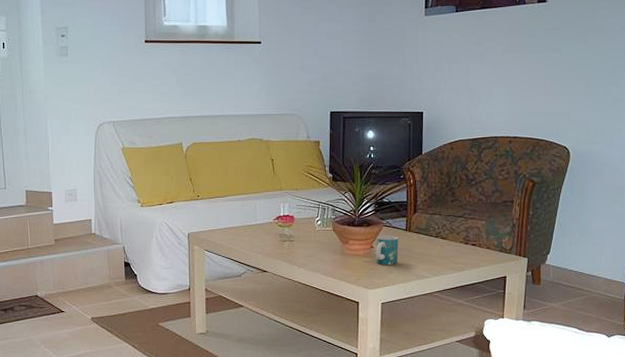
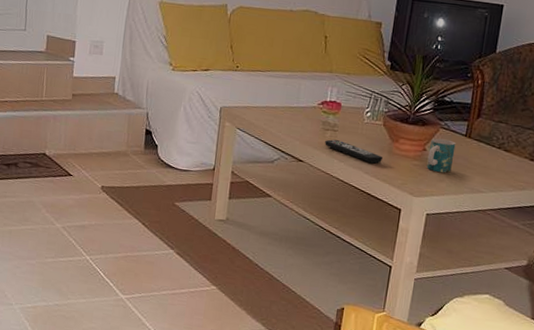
remote control: none [284,249,337,265] -> present [325,139,384,164]

